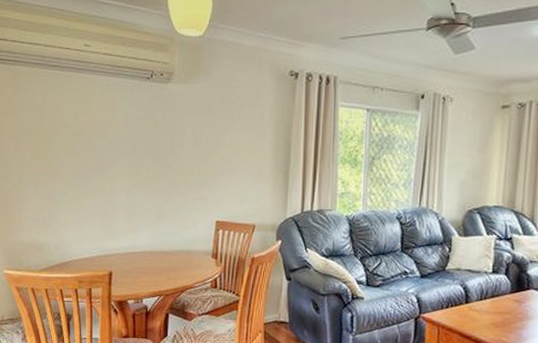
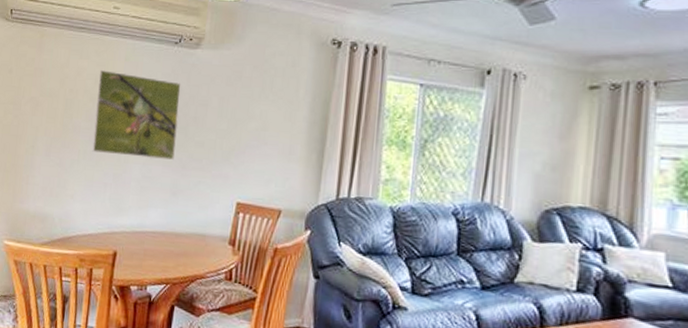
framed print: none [77,106,158,187] -> present [92,70,181,160]

